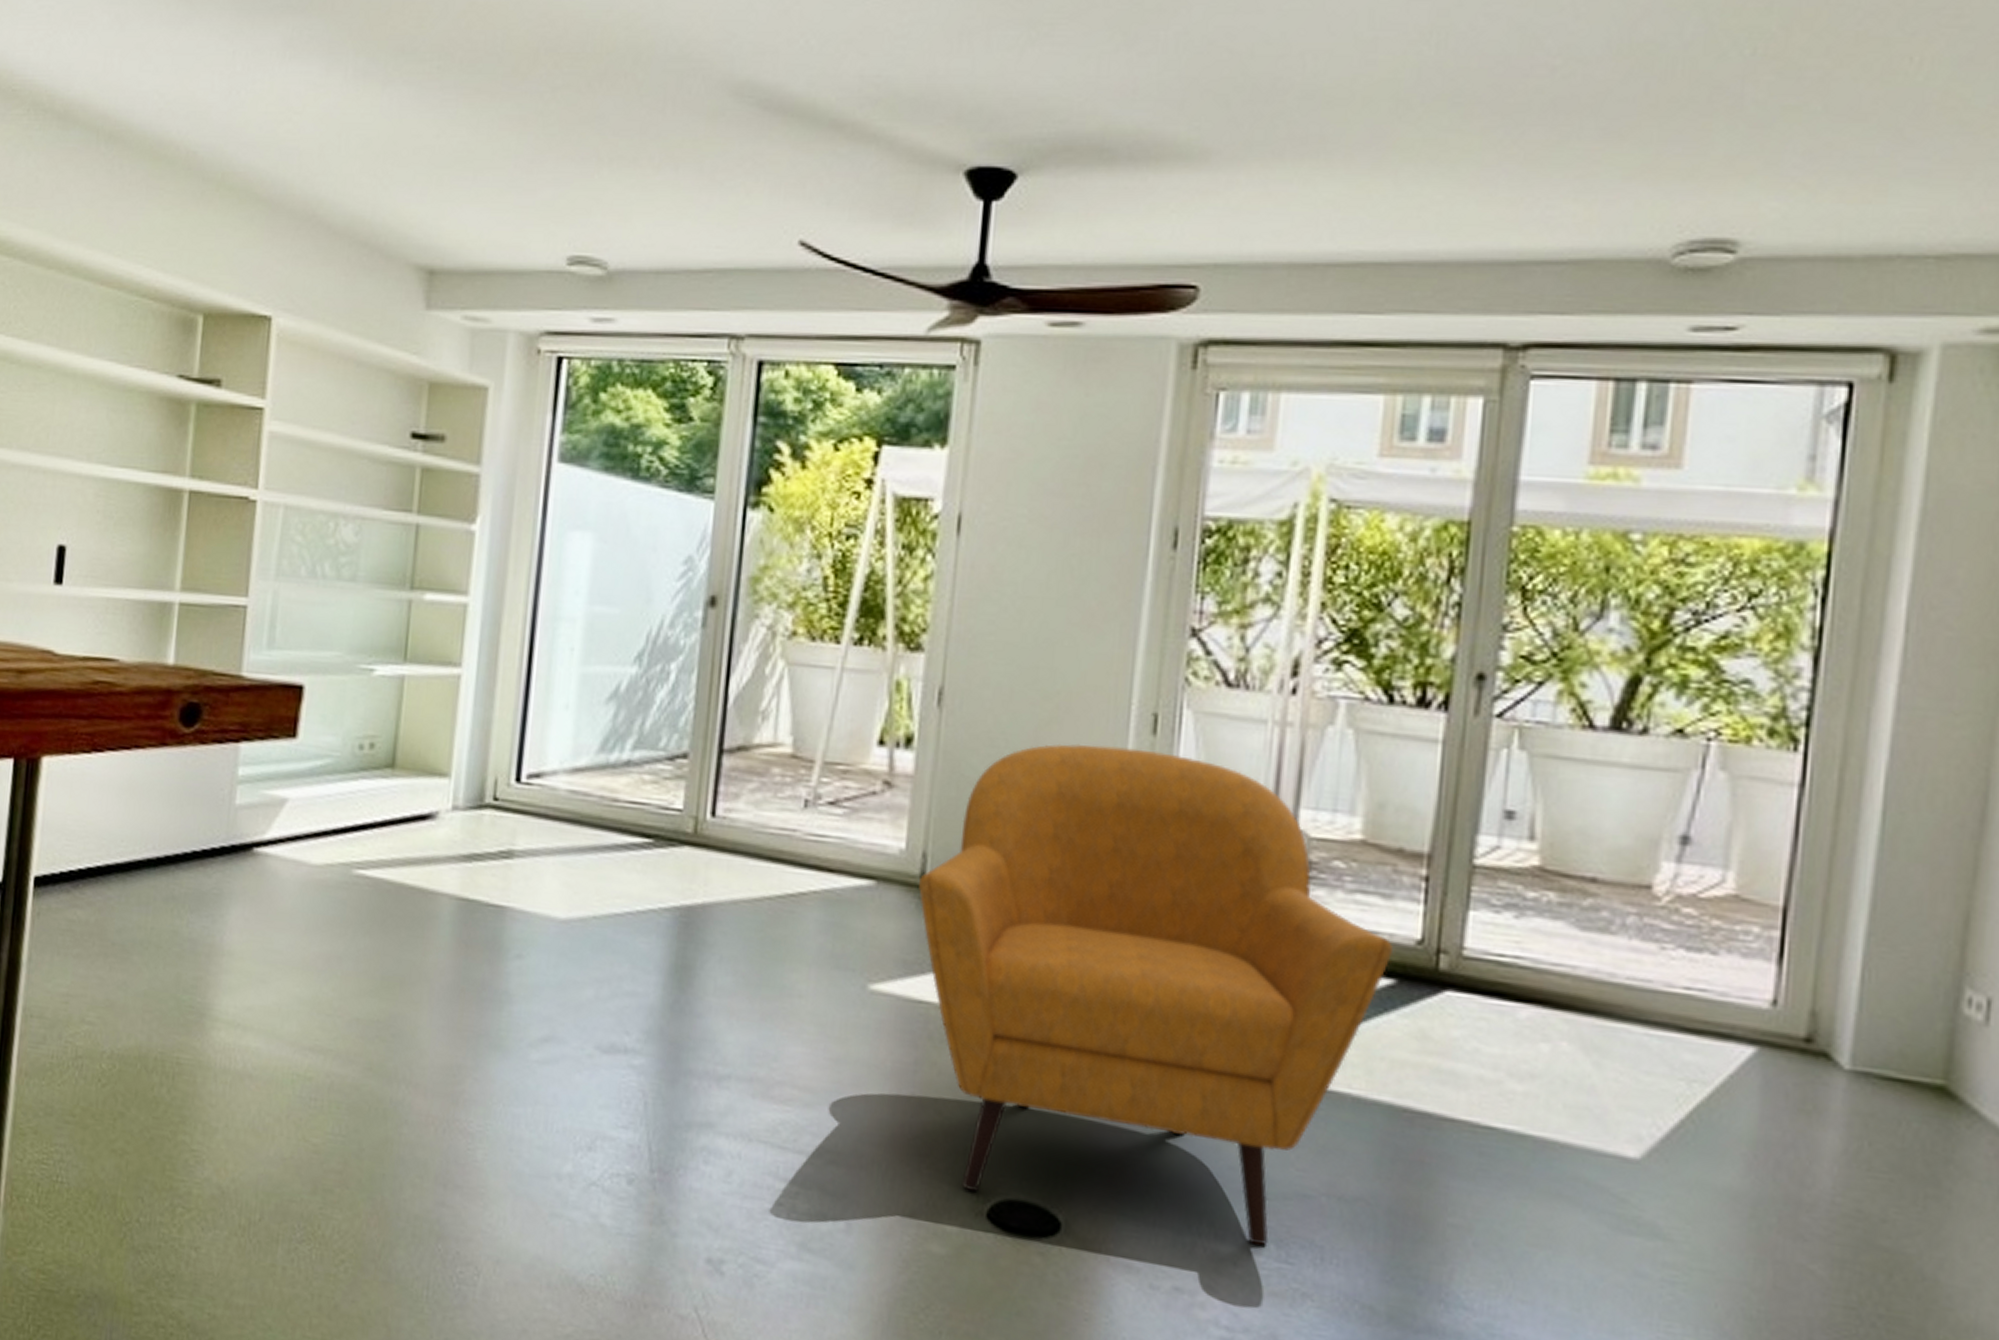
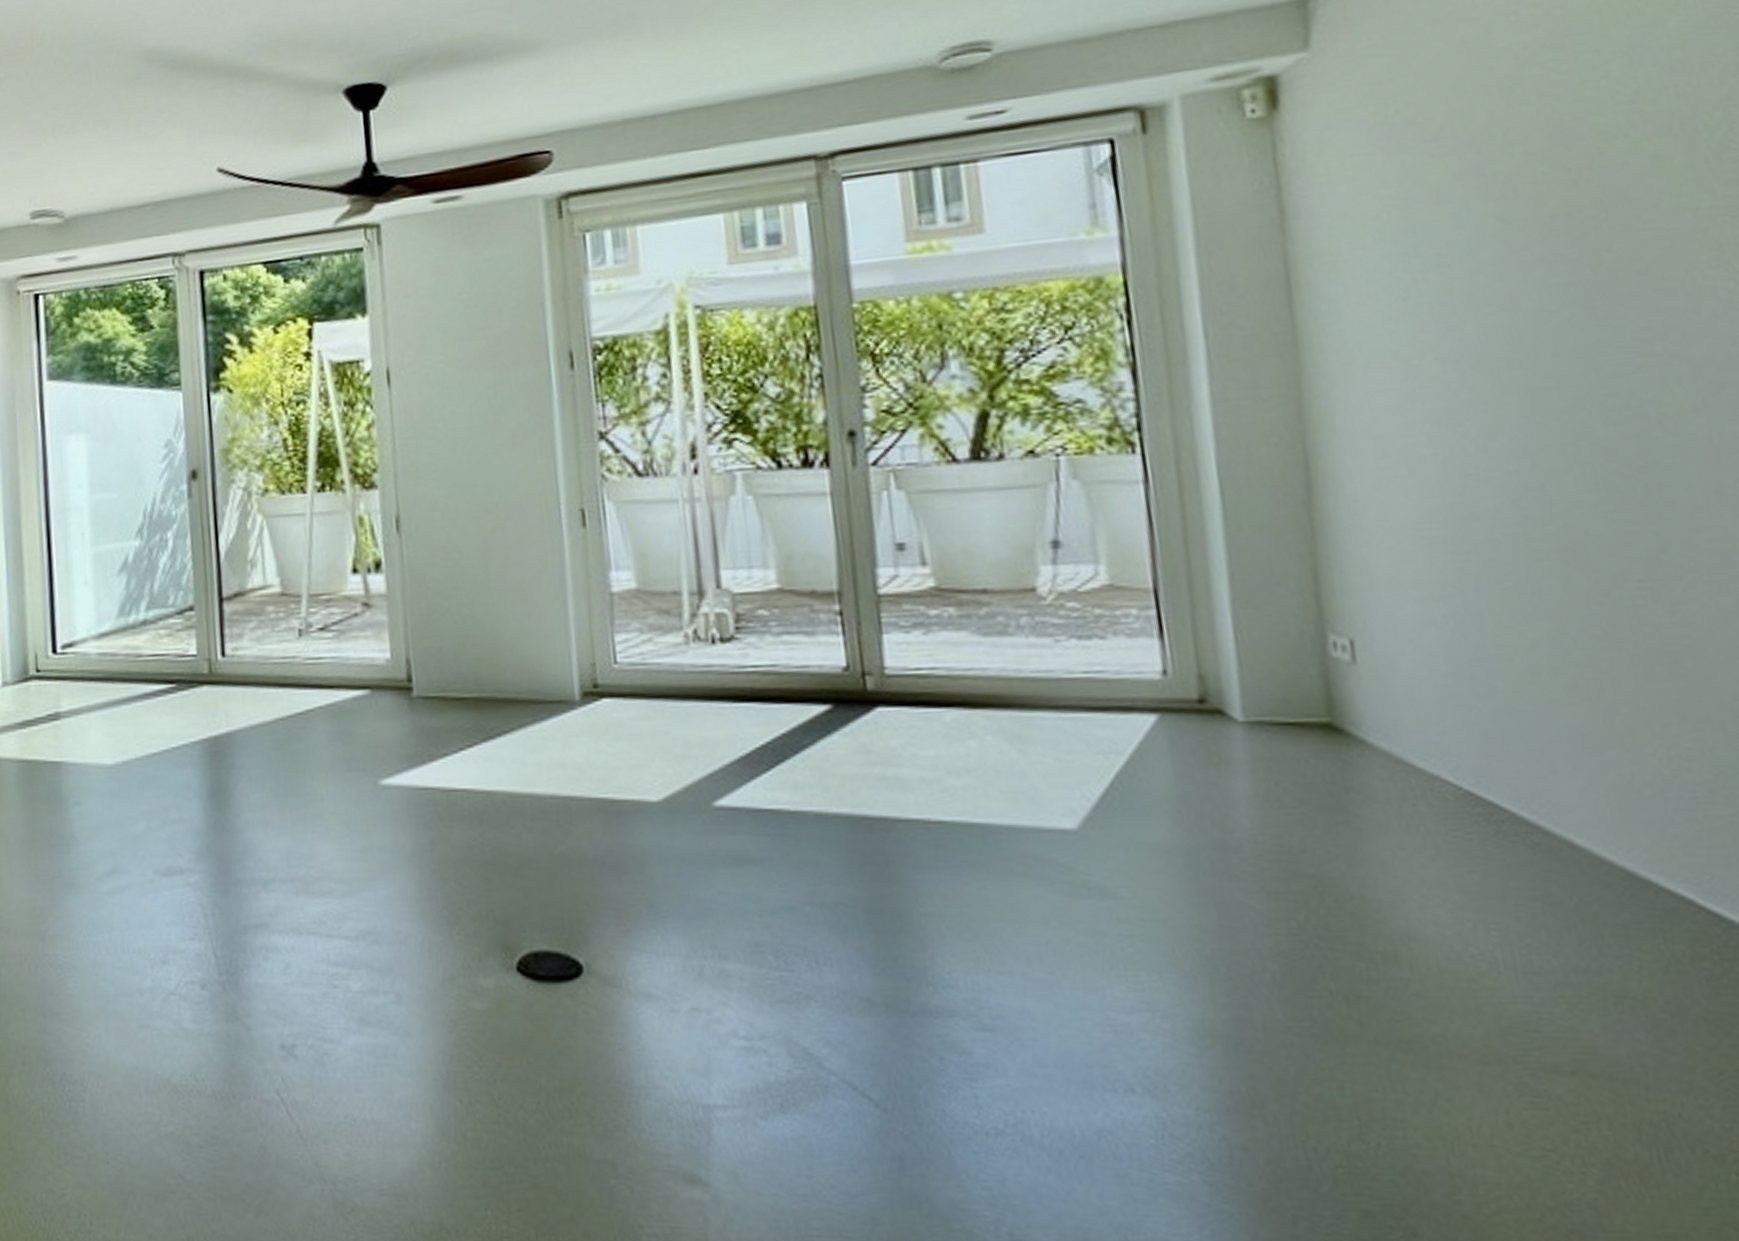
armchair: present [919,743,1393,1246] -> none [407,540,824,959]

